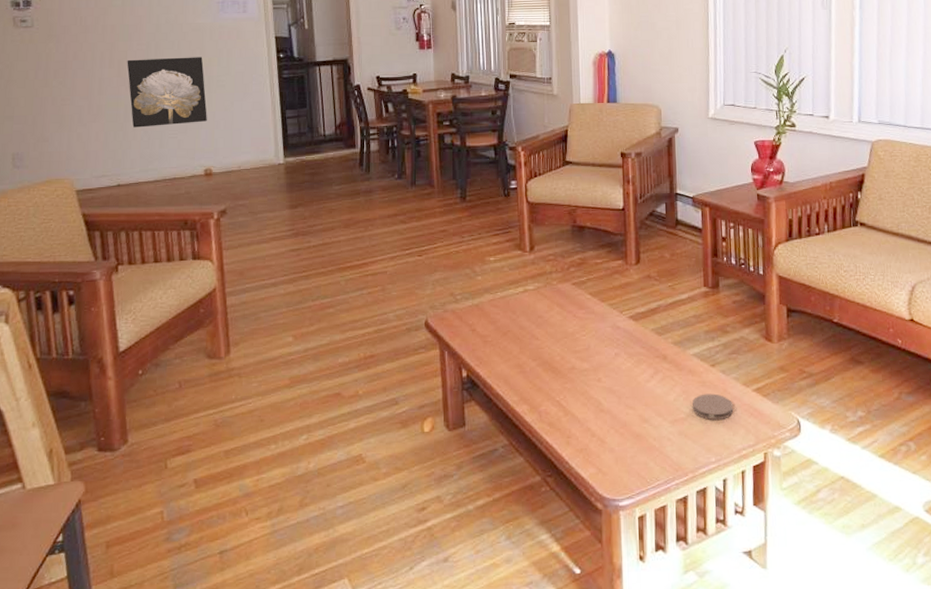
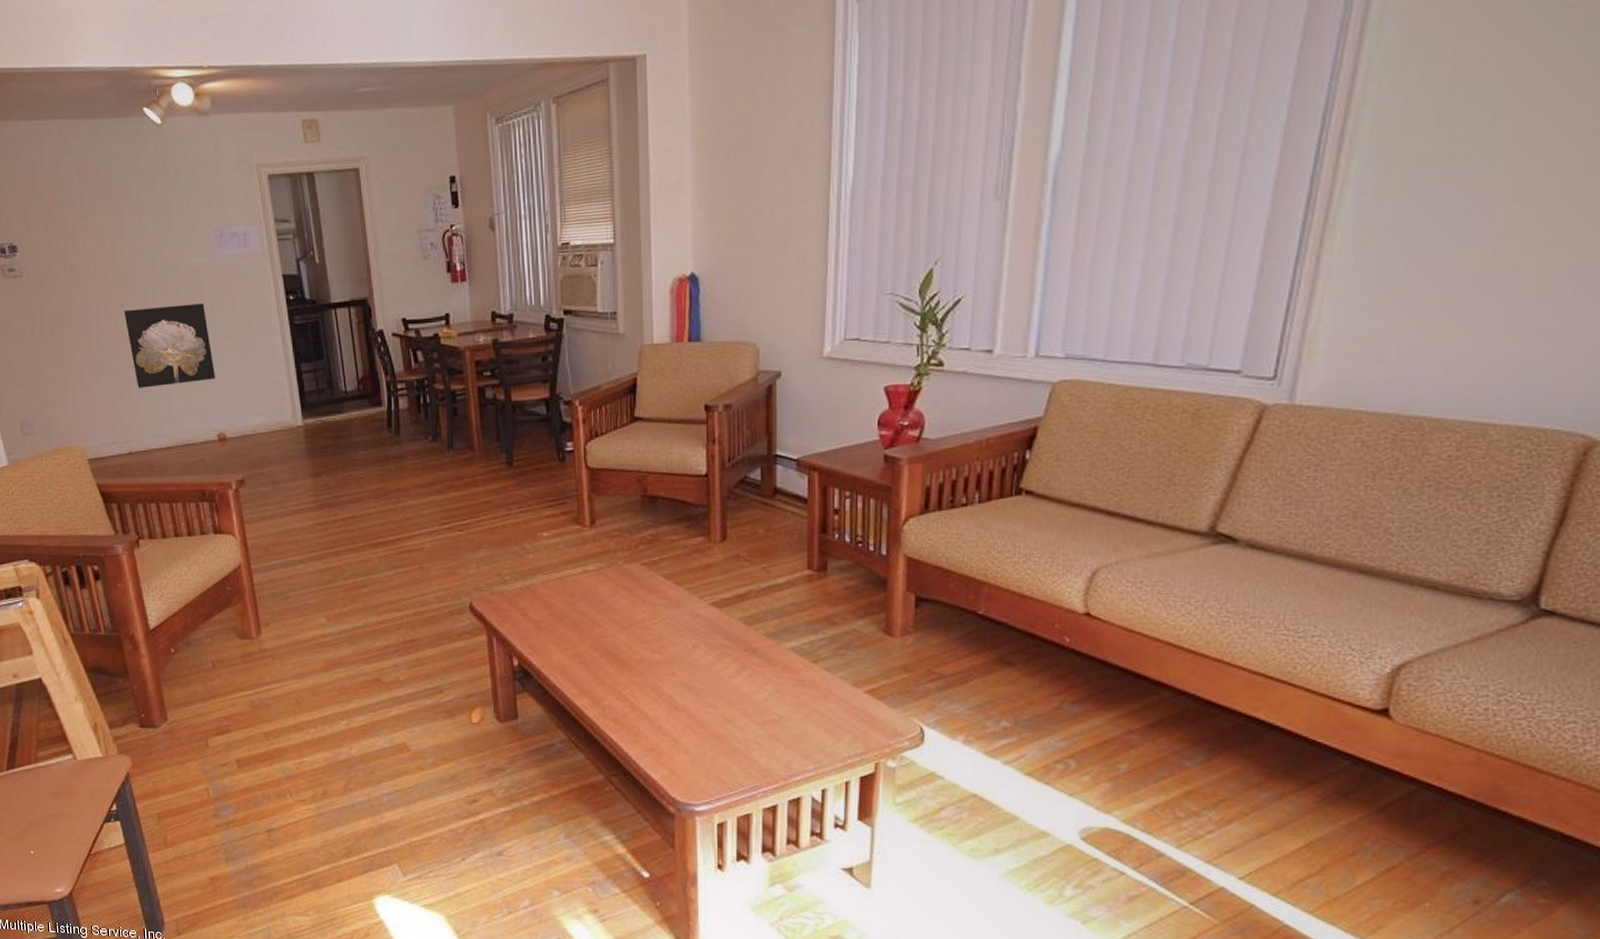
coaster: present [692,393,734,421] -> none [786,693,839,725]

